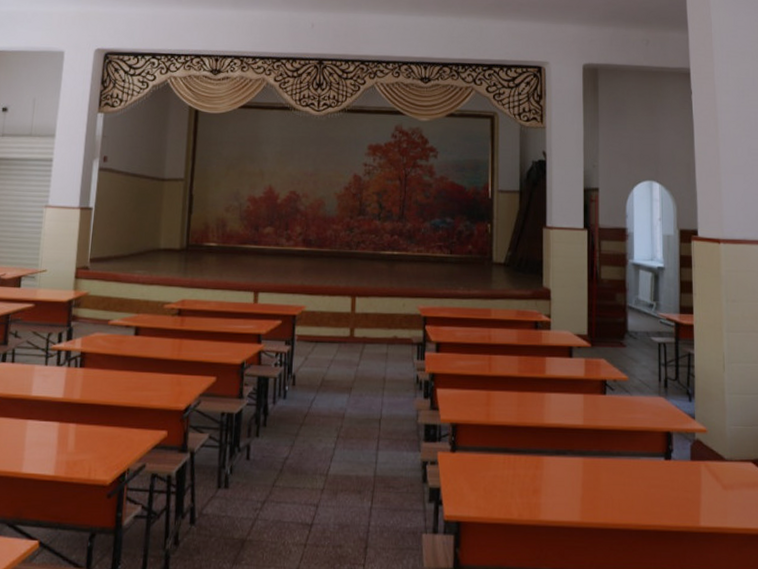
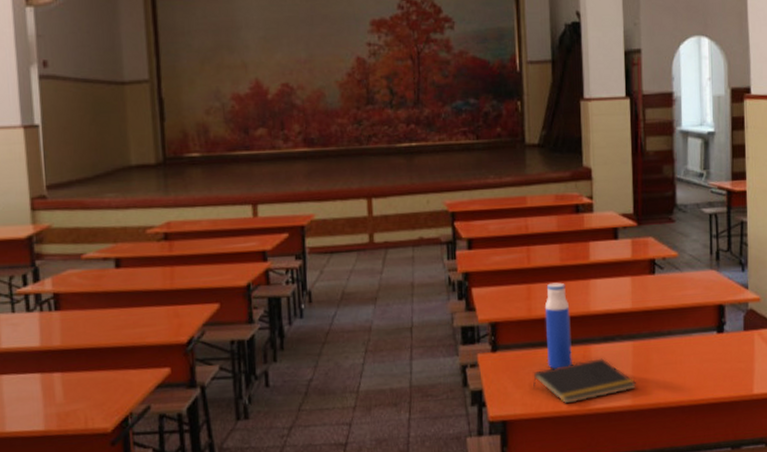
notepad: none [488,470,585,513] -> present [533,358,636,404]
water bottle: none [501,392,526,476] -> present [544,282,573,369]

